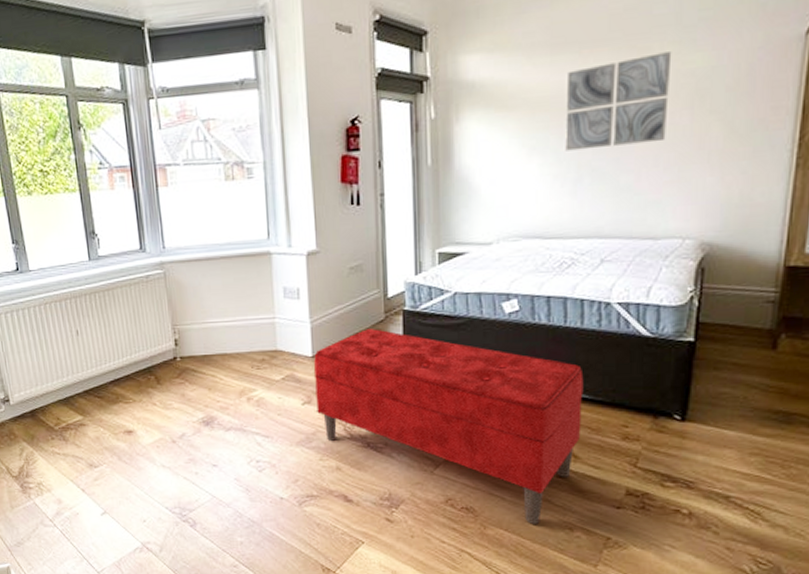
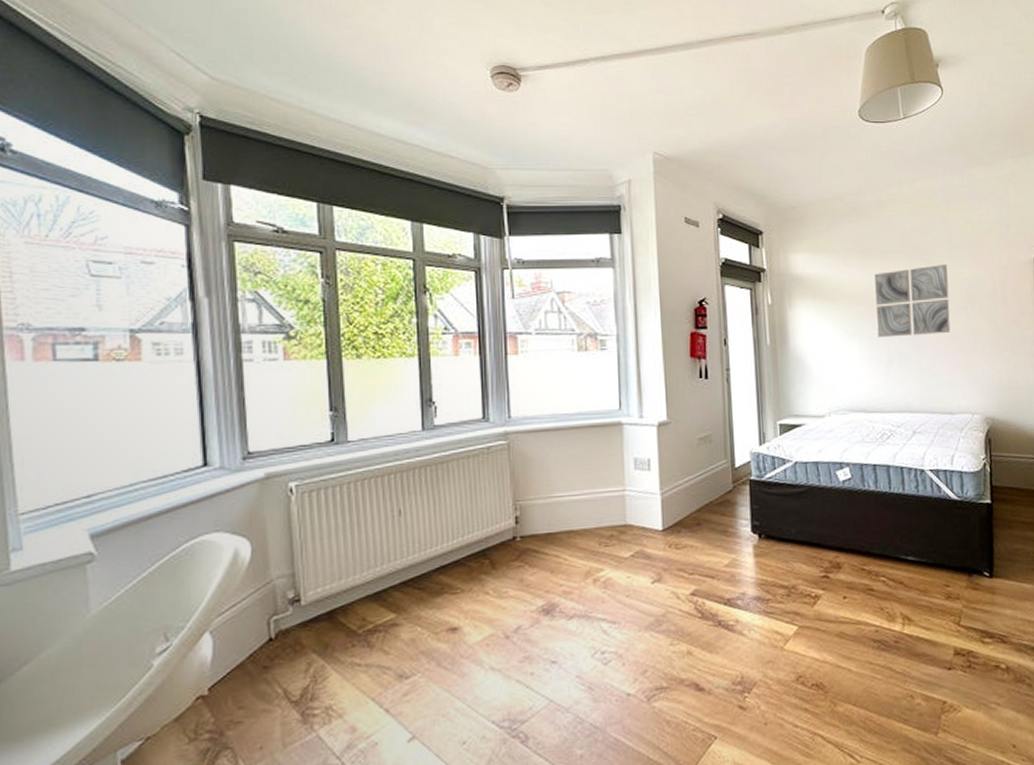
bench: present [314,329,584,524] -> none [664,499,912,695]

